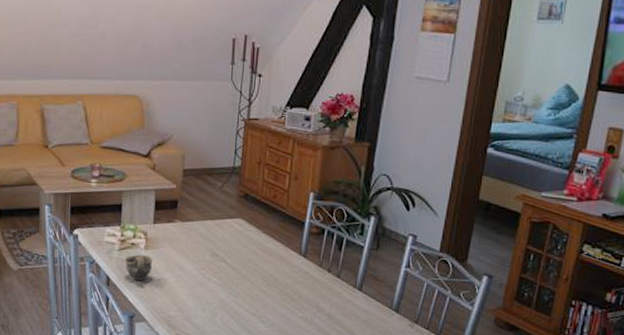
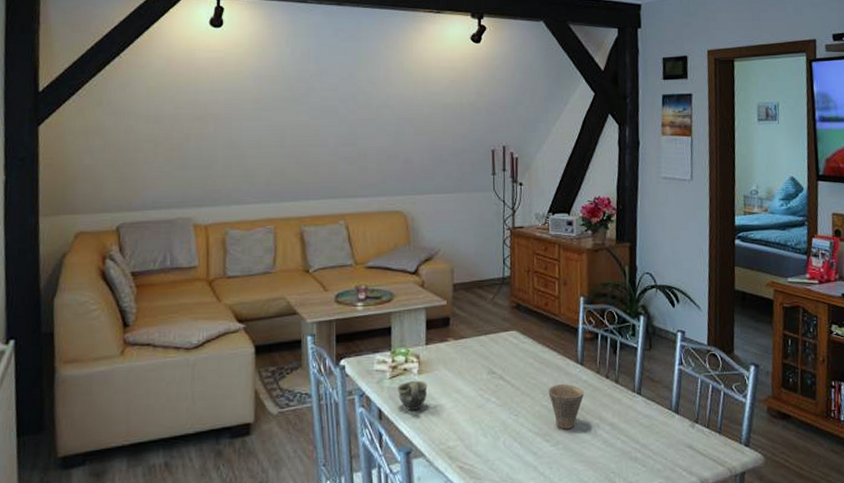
cup: none [268,273,305,314] -> present [548,384,585,429]

